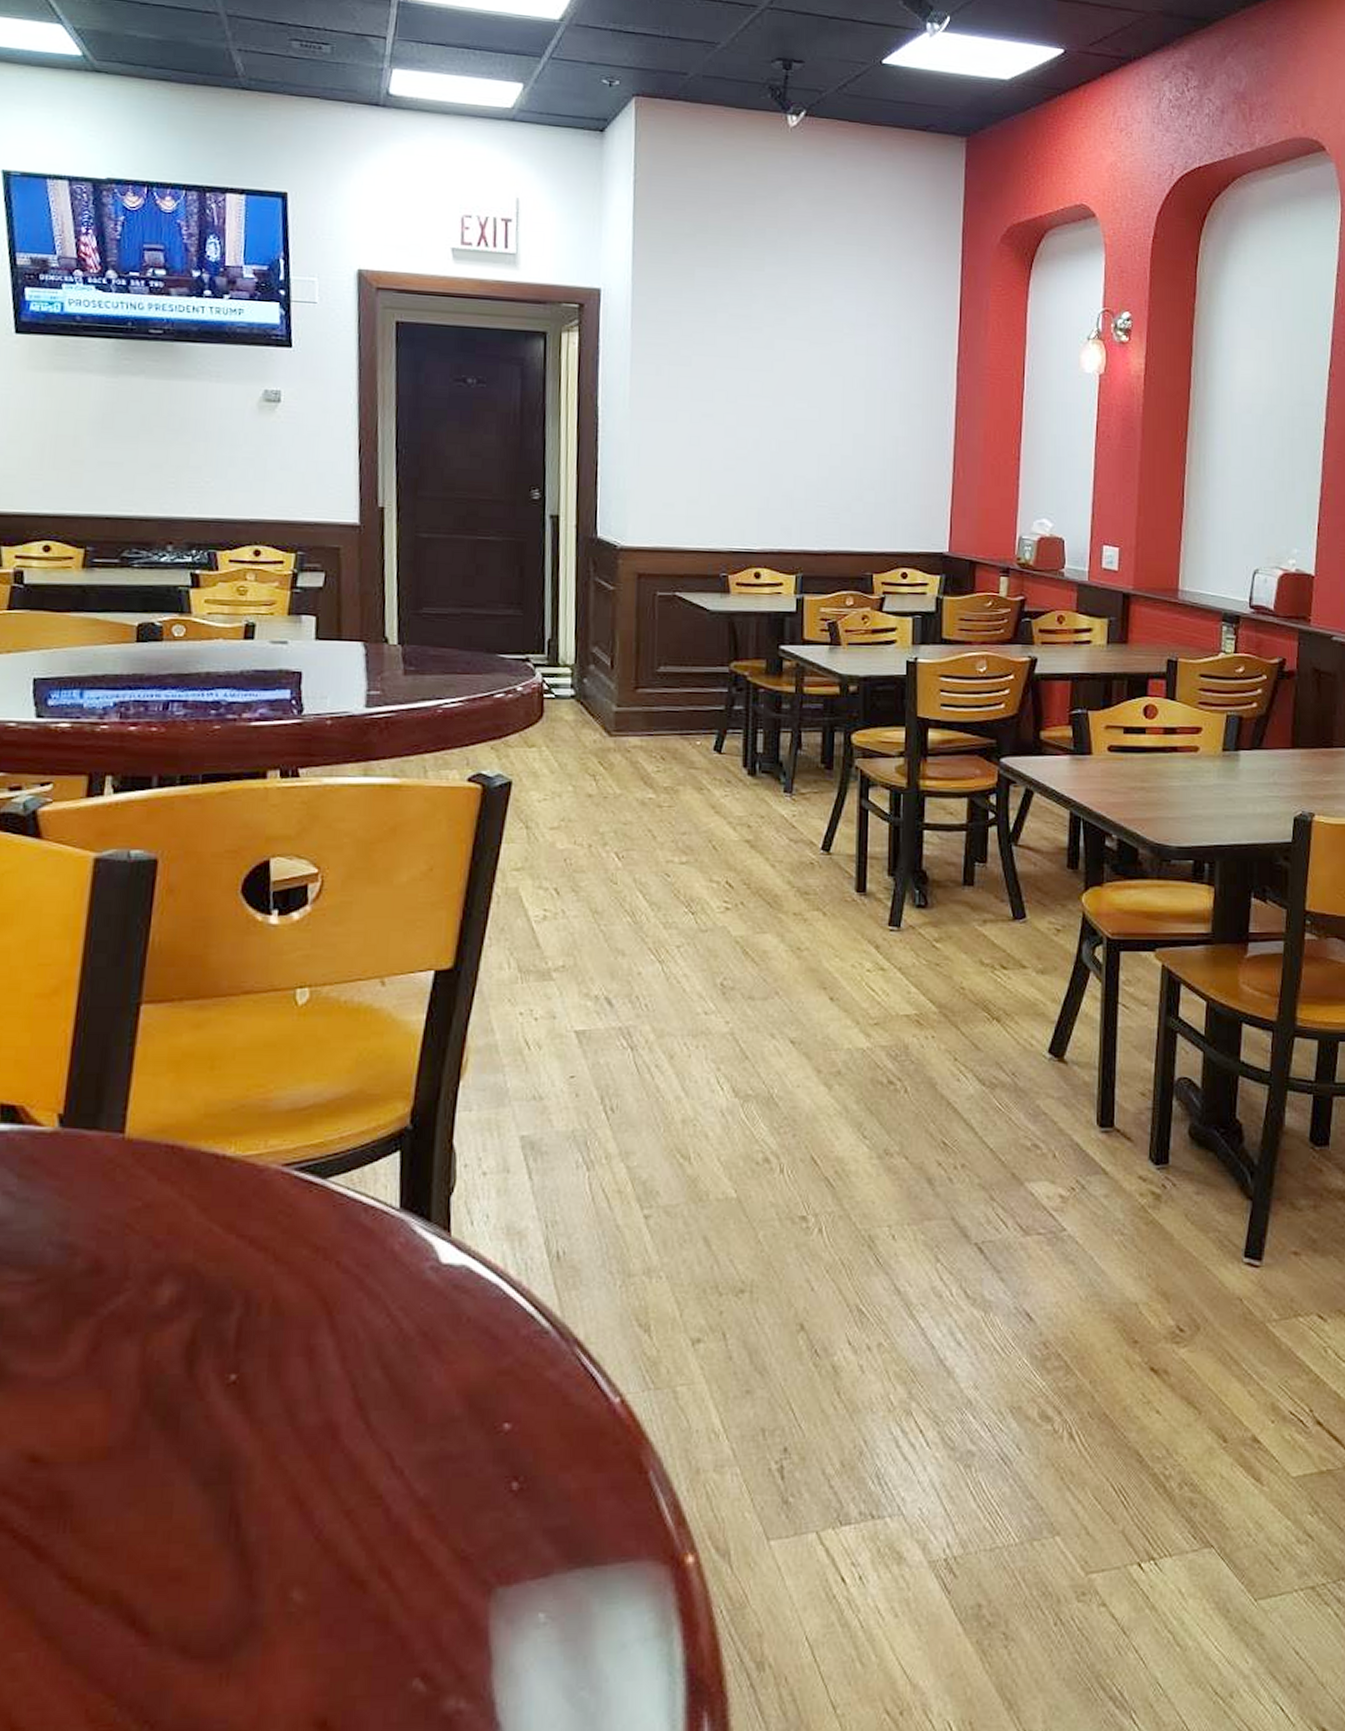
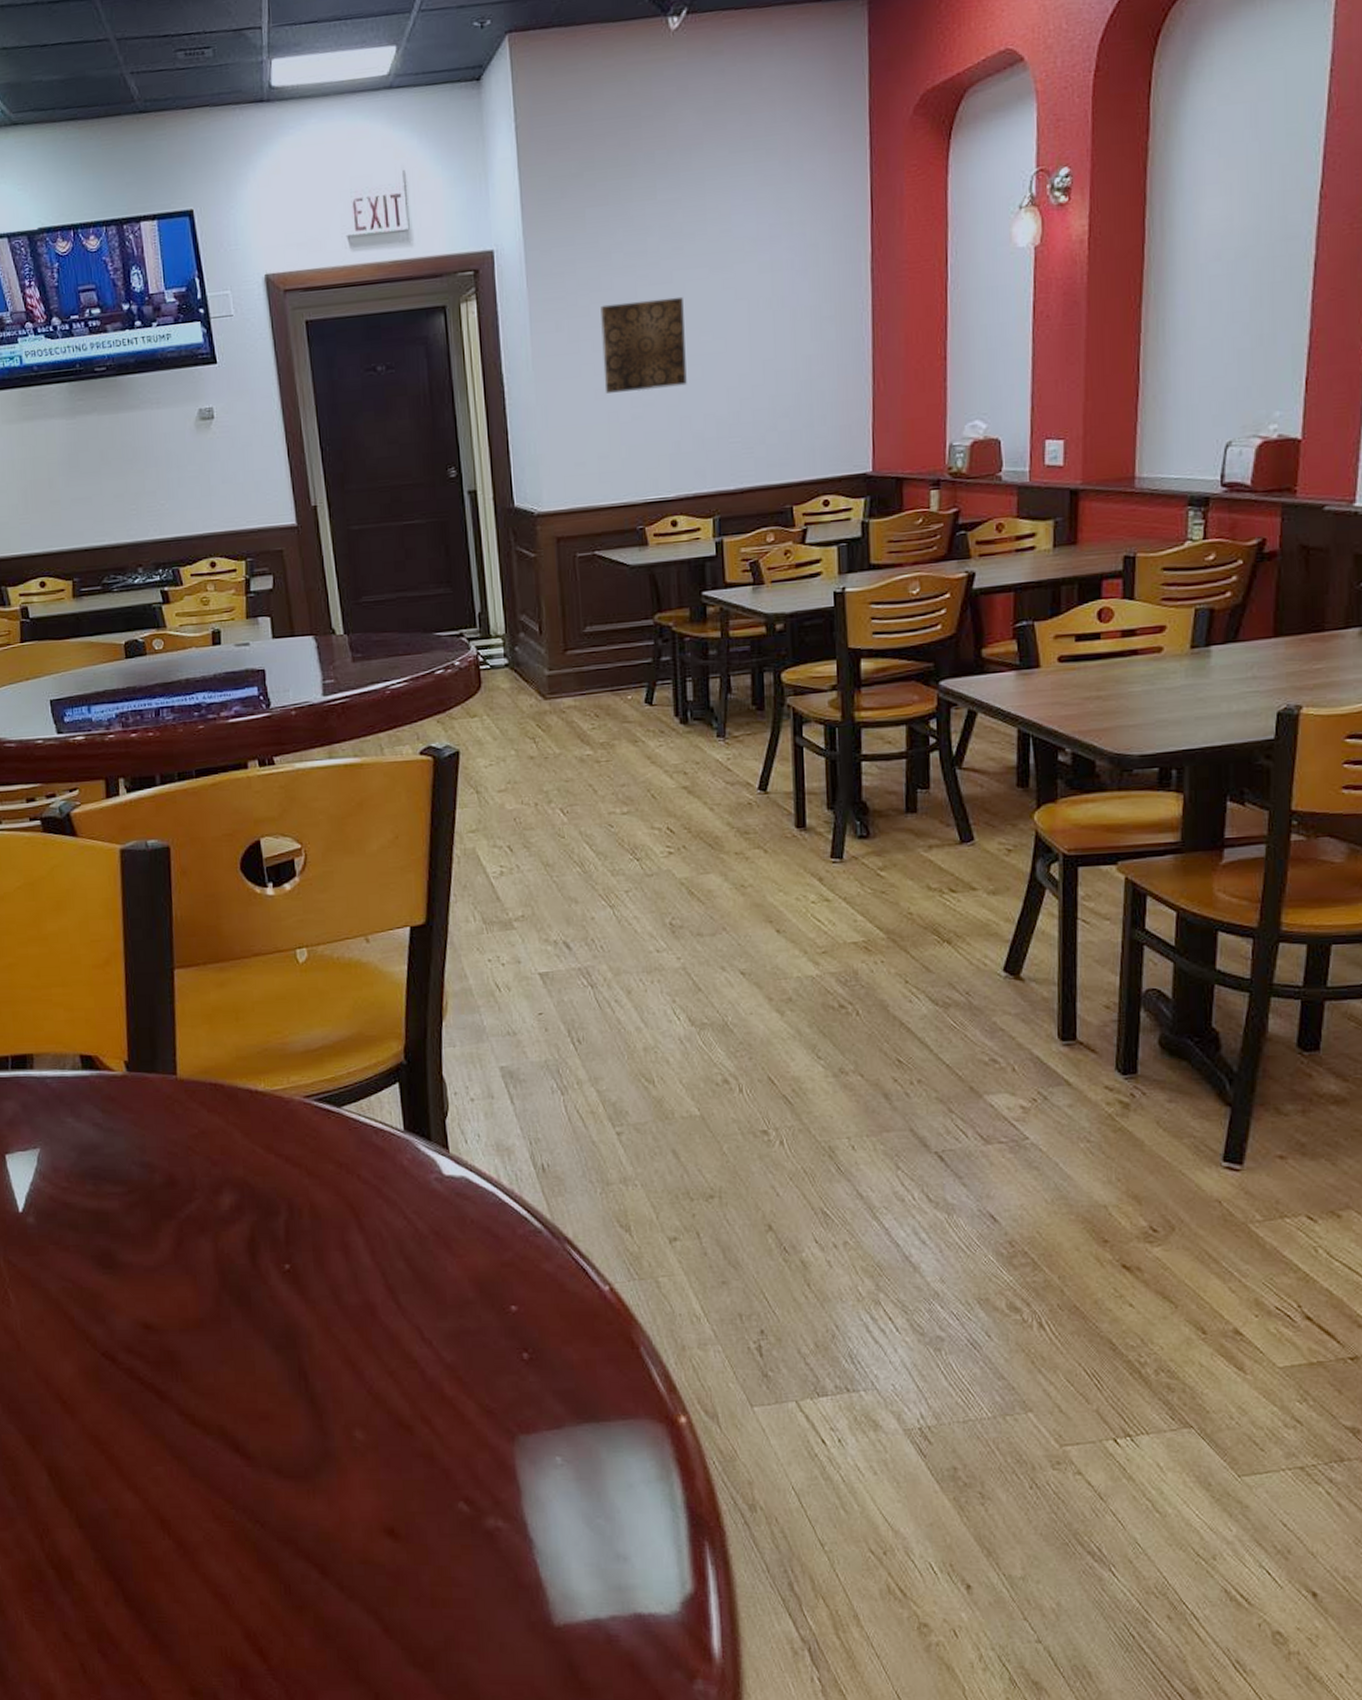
wall art: none [699,358,782,446] -> present [600,296,687,393]

